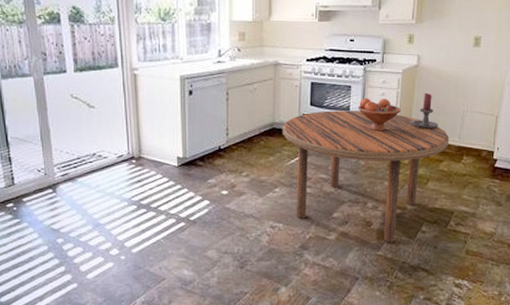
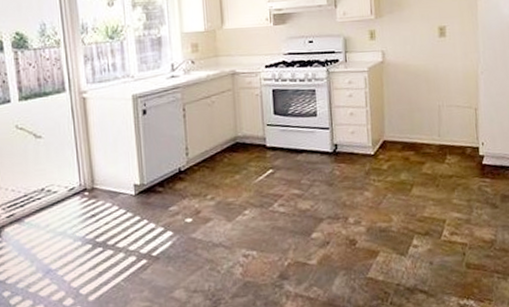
dining table: present [282,110,450,242] -> none [246,116,429,262]
fruit bowl: present [358,97,402,132] -> none [325,100,373,137]
candle holder: present [409,93,439,130] -> none [383,90,415,130]

